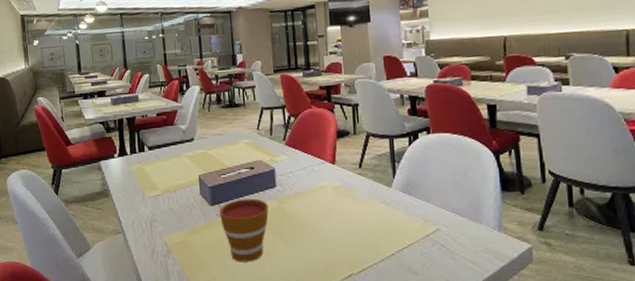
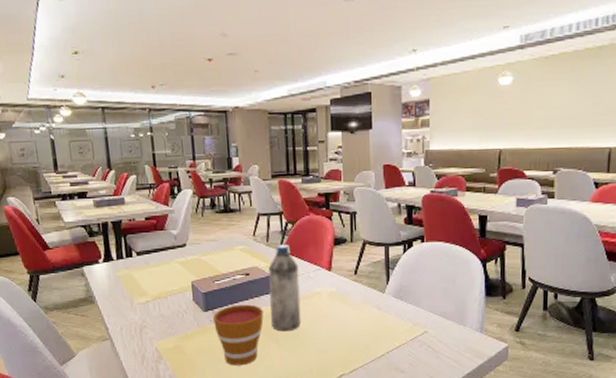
water bottle: none [272,137,307,227] -> present [268,244,302,332]

